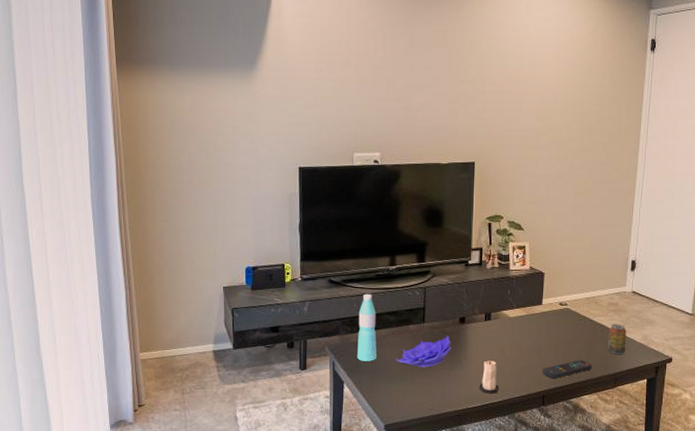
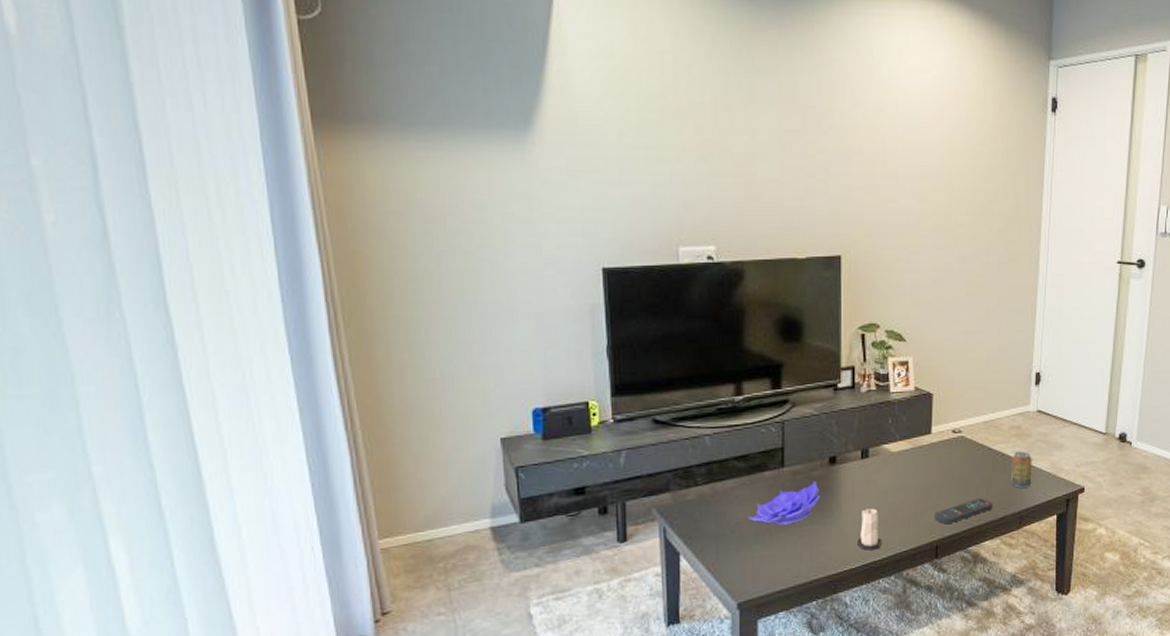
water bottle: present [357,294,377,361] -> none [695,434,722,524]

